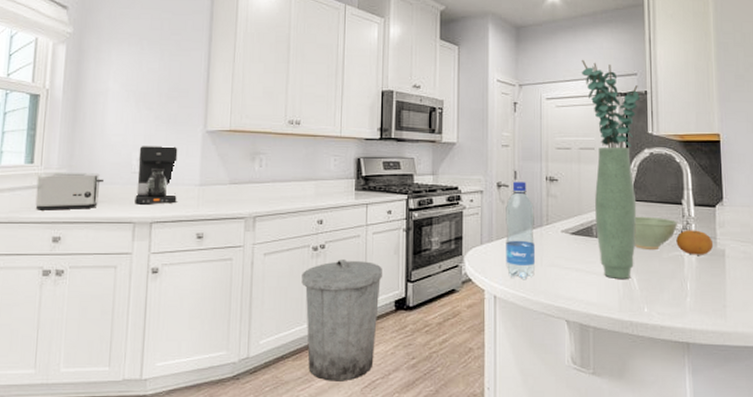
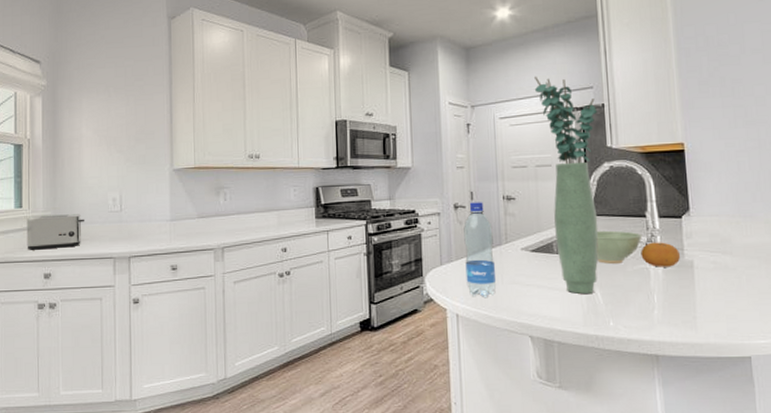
coffee maker: present [135,146,178,205] -> none [113,185,151,241]
trash can: present [301,258,382,382] -> none [270,283,346,399]

